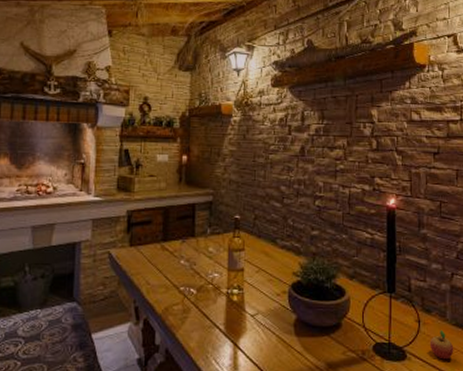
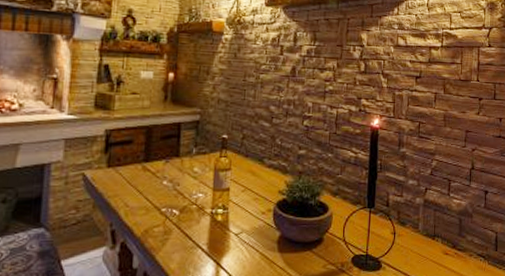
fruit: present [429,329,454,360] -> none [402,240,424,267]

